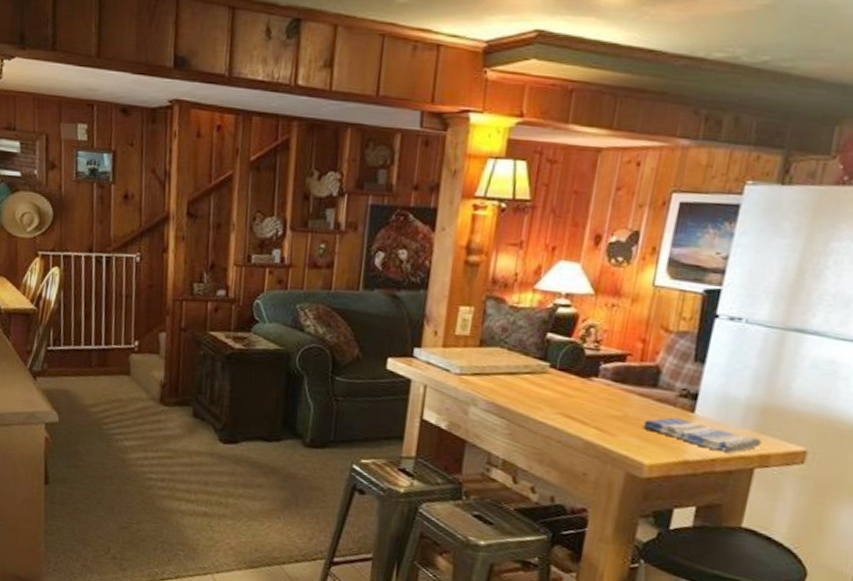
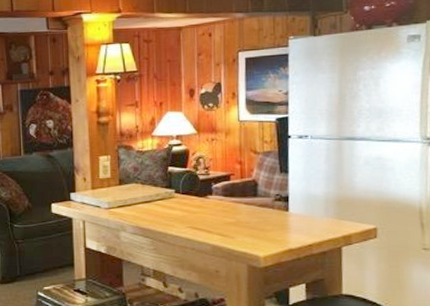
dish towel: present [643,417,762,453] -> none [253,217,342,238]

